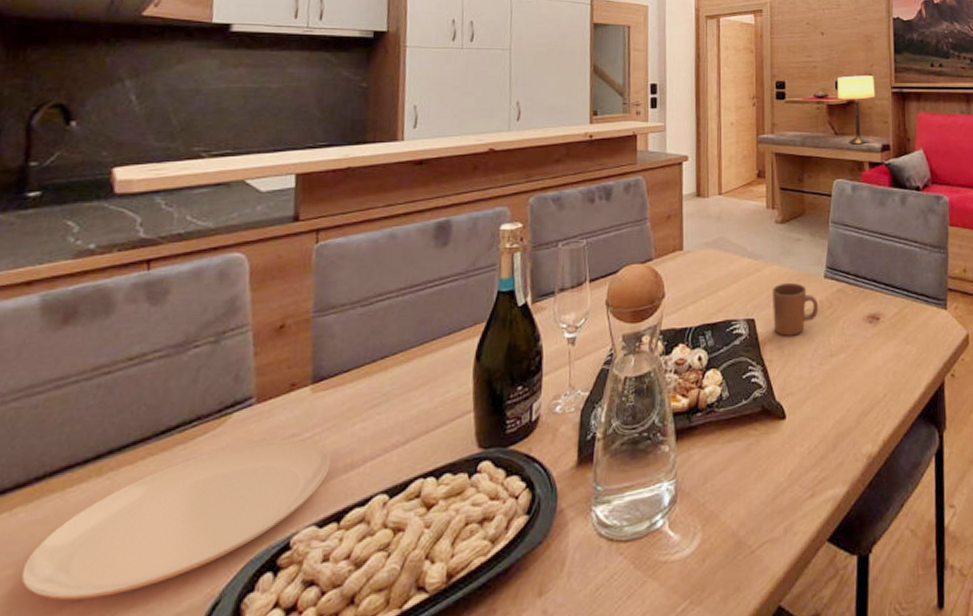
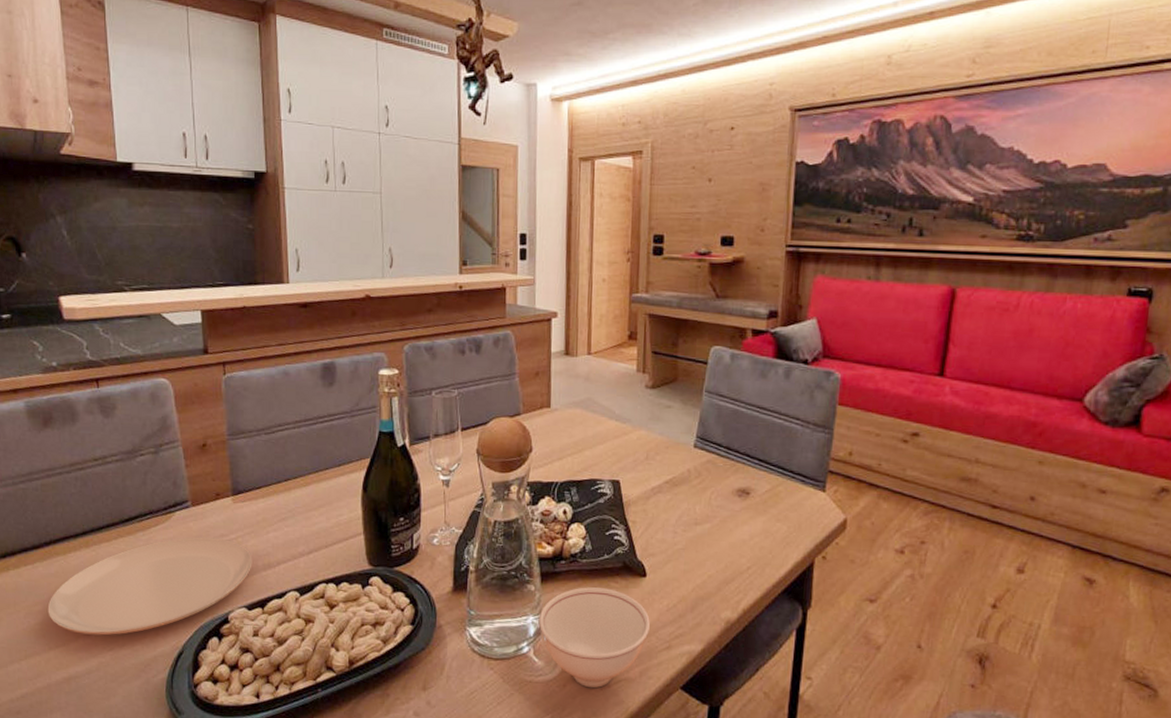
bowl: none [674,437,793,558] -> present [538,587,651,689]
mug: present [771,282,819,336] -> none [638,448,686,501]
table lamp: present [838,75,876,145] -> none [722,230,767,310]

